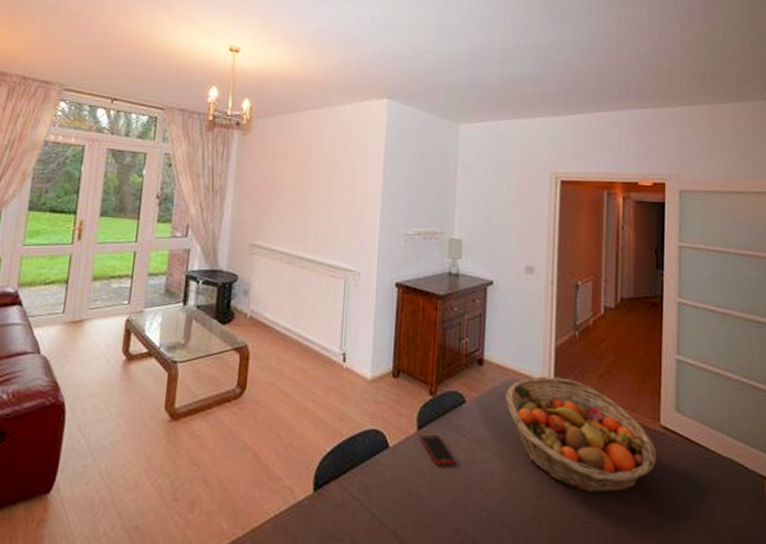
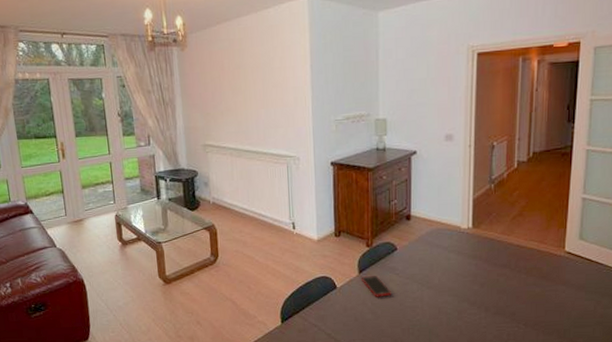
fruit basket: present [505,376,657,494] -> none [431,223,561,307]

